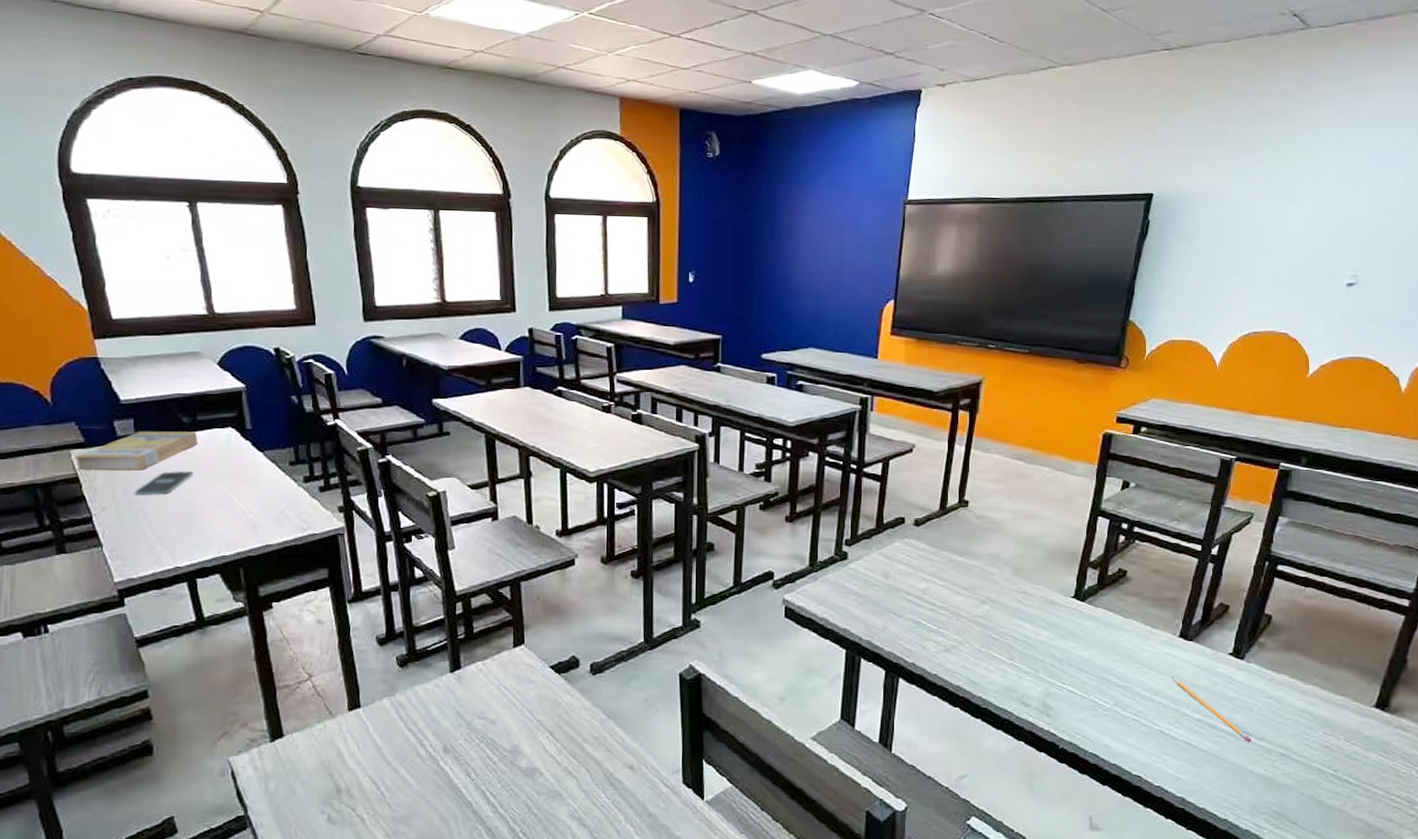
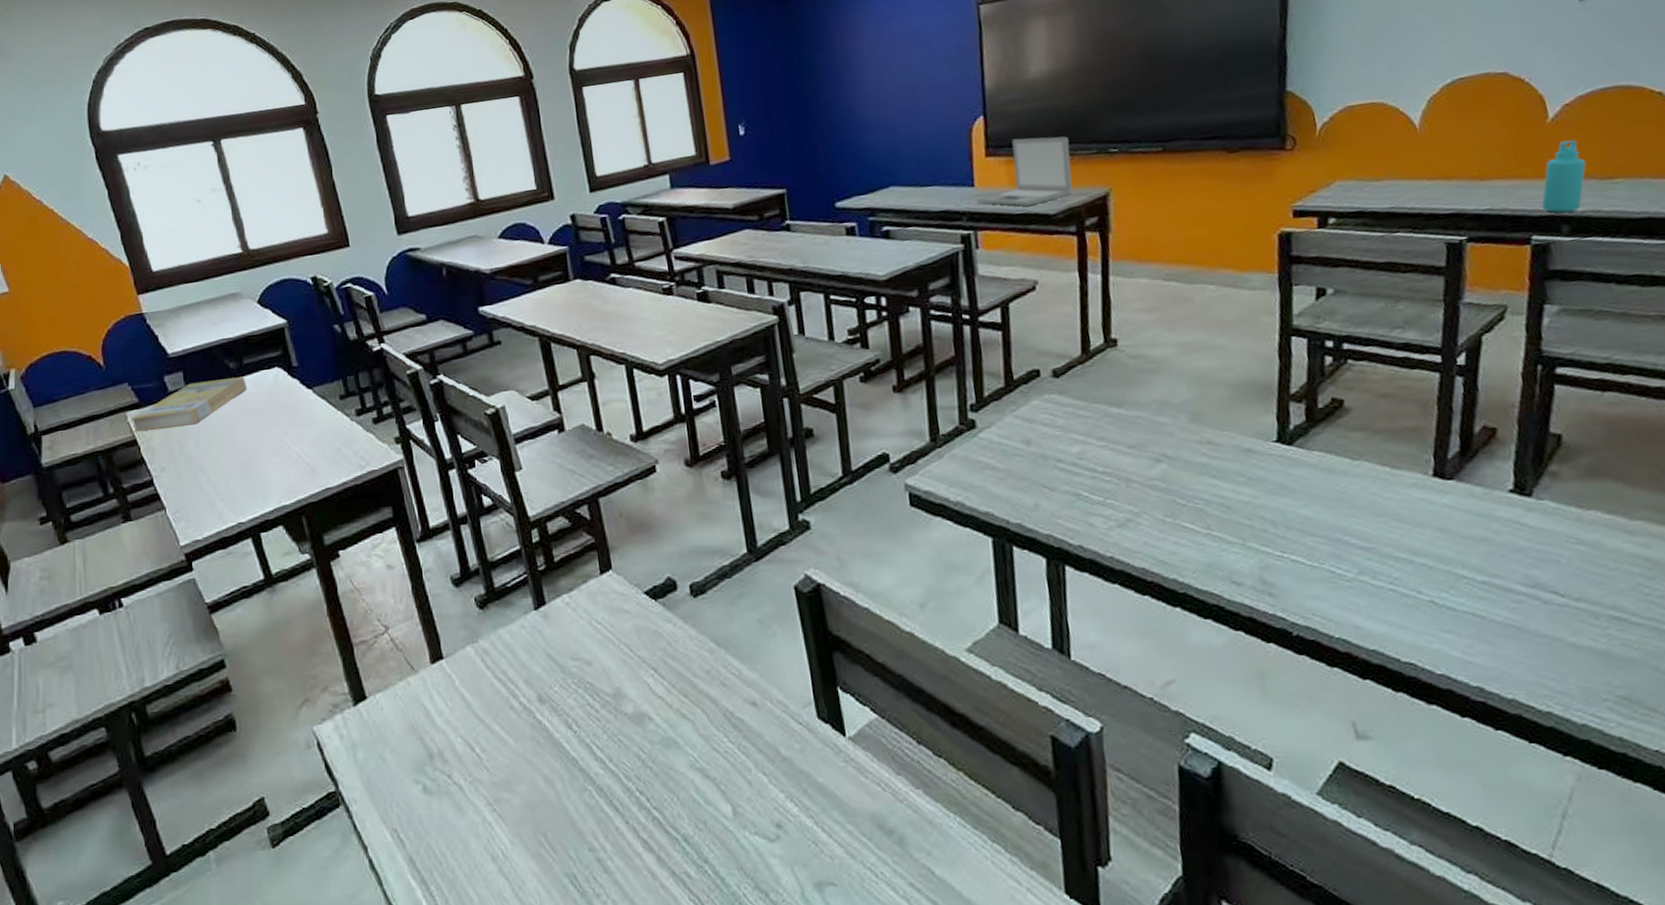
calculator: present [134,471,194,495] -> none [190,419,246,451]
laptop: none [878,323,958,382] -> present [976,136,1073,207]
pencil: present [1171,677,1252,743] -> none [1432,529,1566,607]
water bottle: none [1291,394,1327,449] -> present [1541,140,1587,213]

